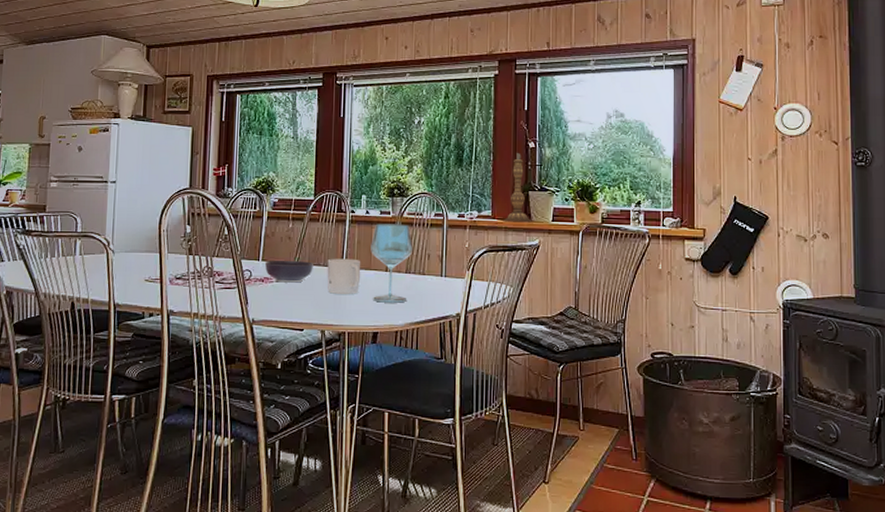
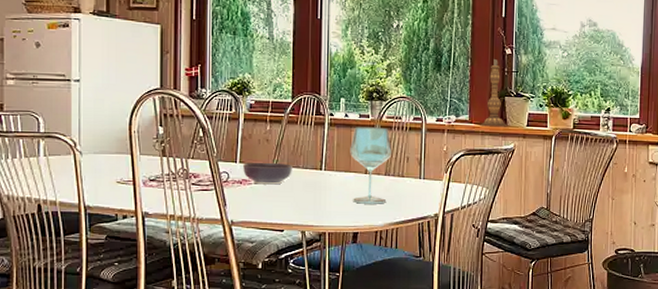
mug: present [327,258,361,295] -> none [306,160,341,197]

